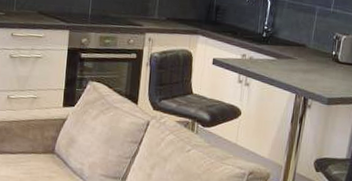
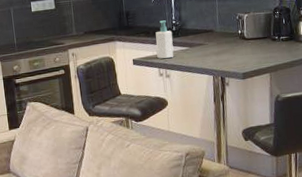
soap bottle: none [240,23,262,66] -> present [155,20,174,59]

